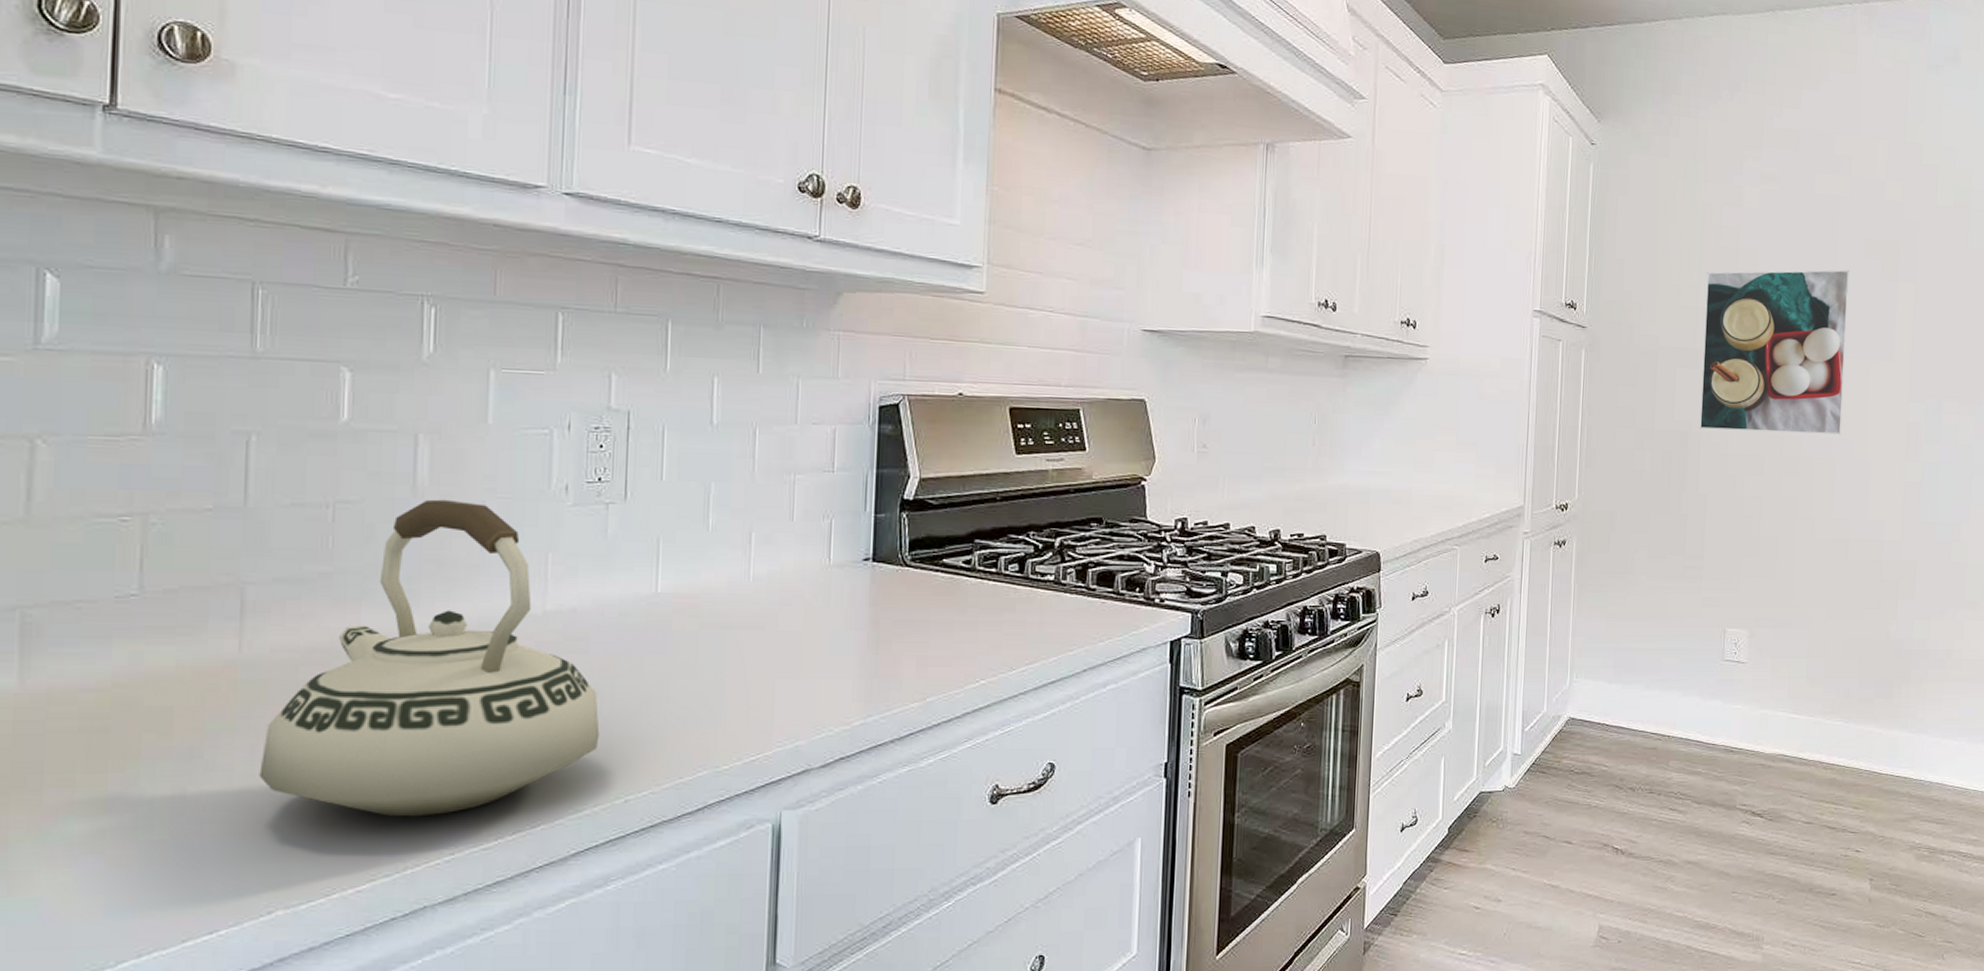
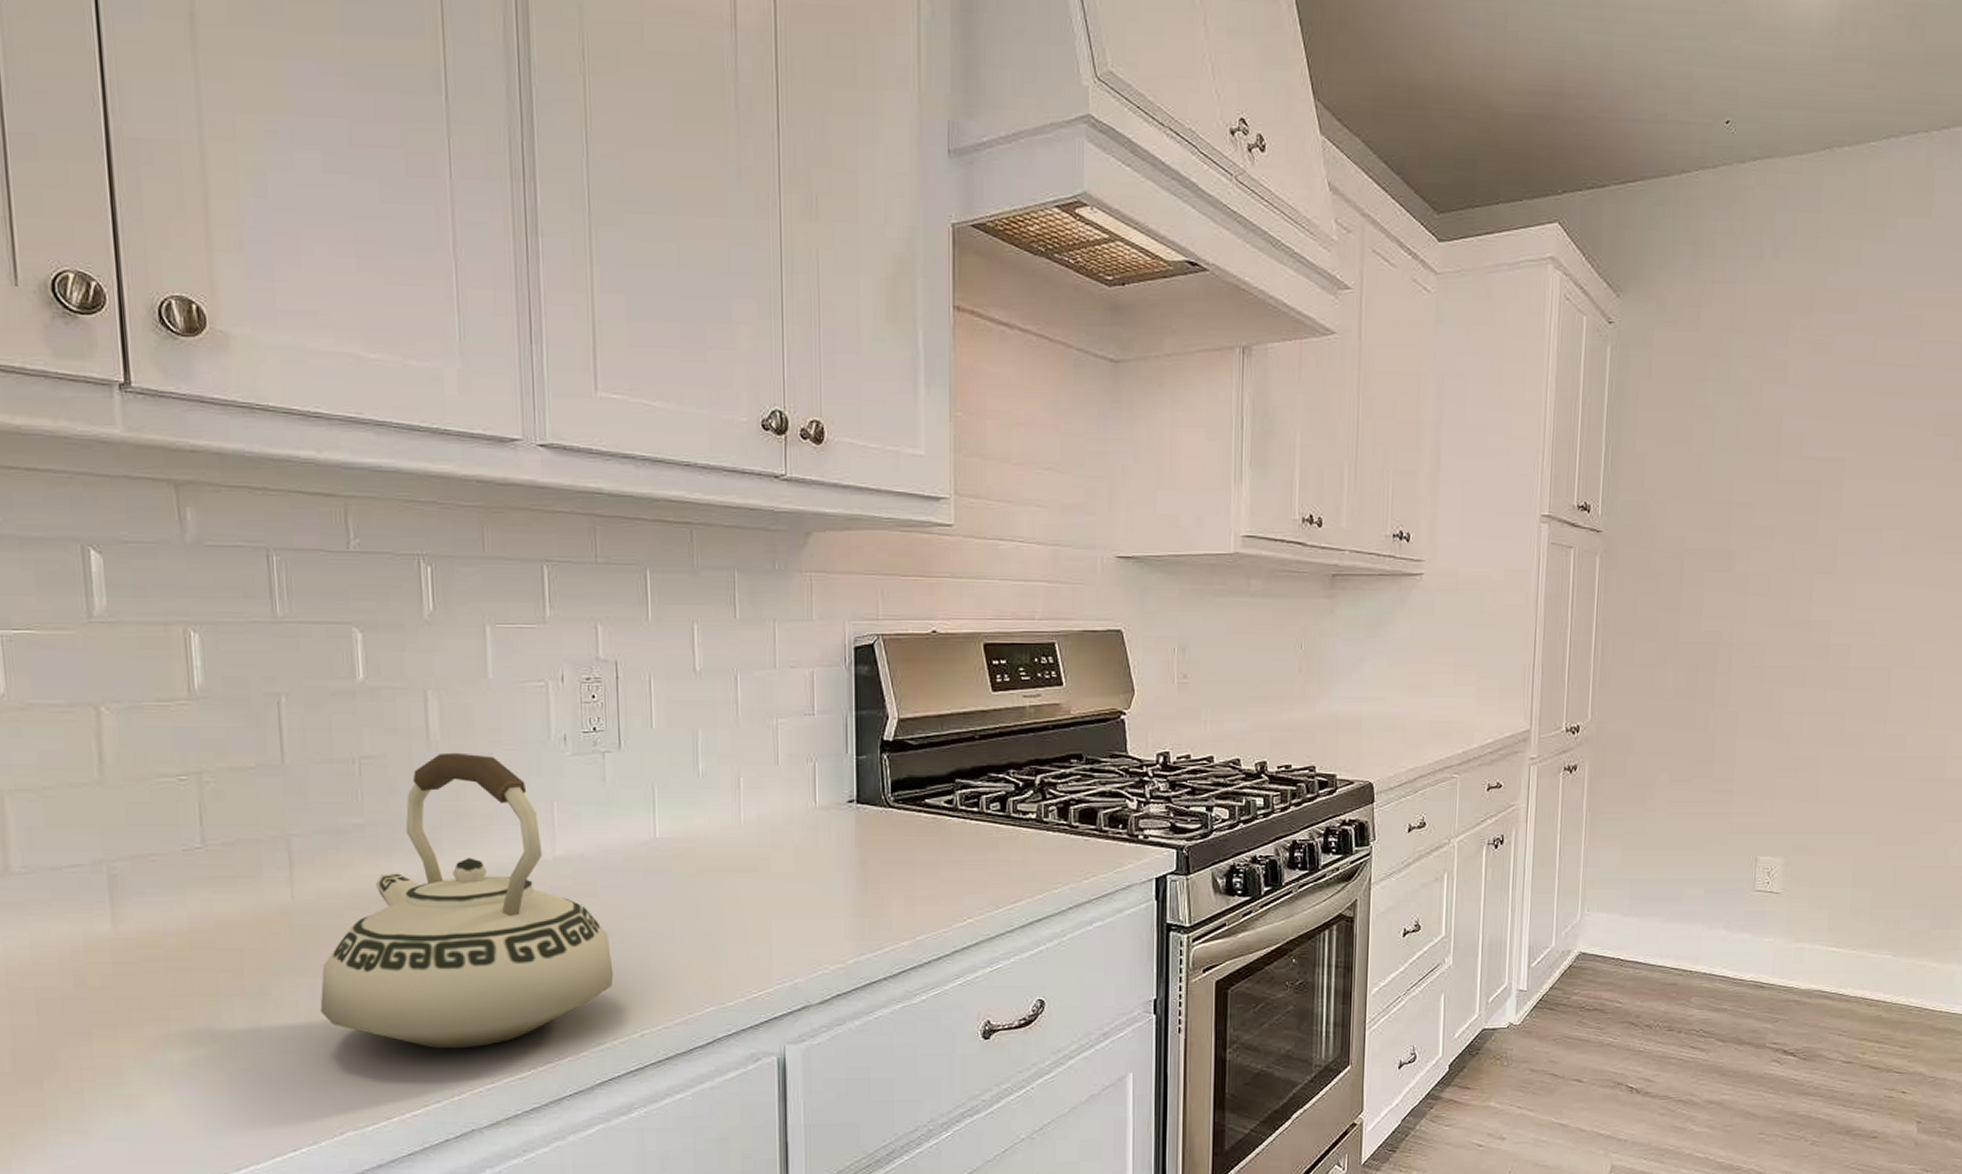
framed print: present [1699,269,1849,435] -> none [1730,450,1915,641]

